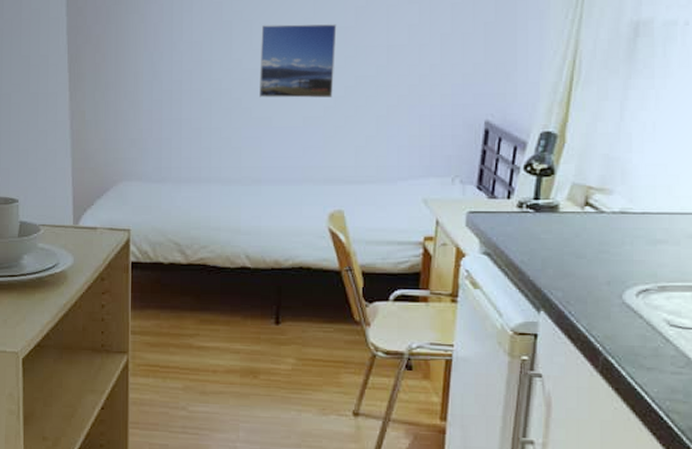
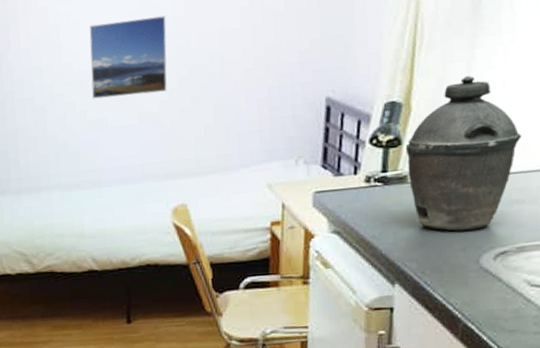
kettle: none [558,115,668,265] -> present [405,76,521,232]

